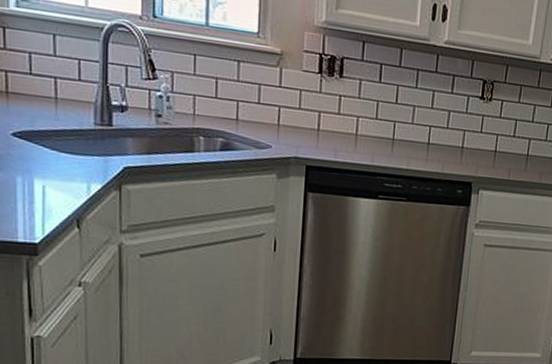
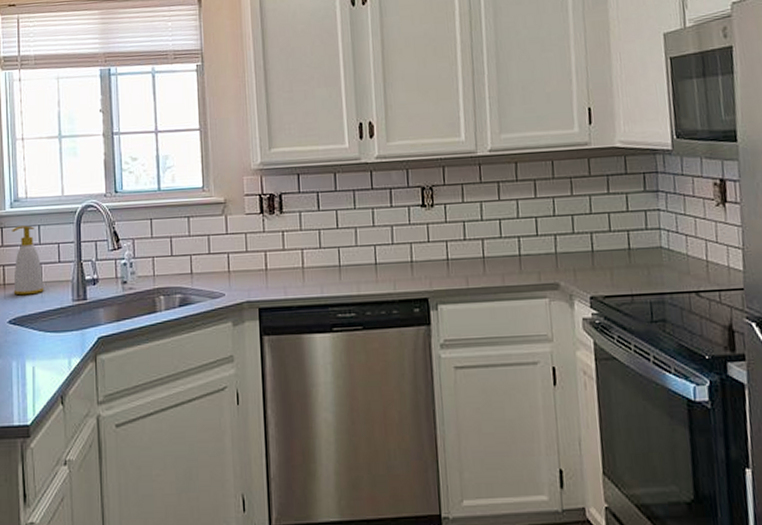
soap bottle: none [18,30,59,110] -> present [12,225,44,296]

